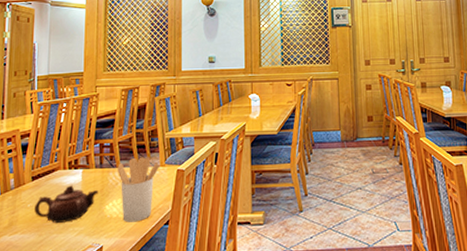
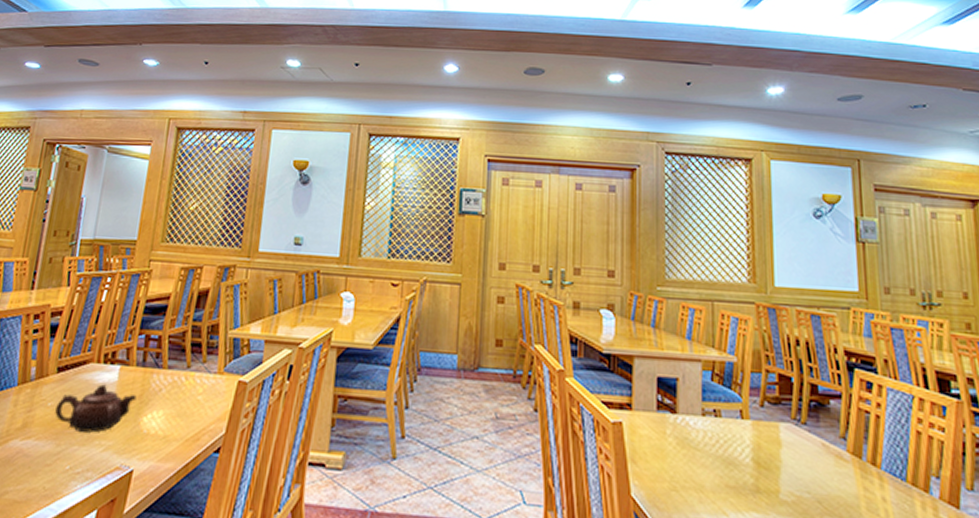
utensil holder: present [117,157,160,223] -> none [162,358,218,444]

